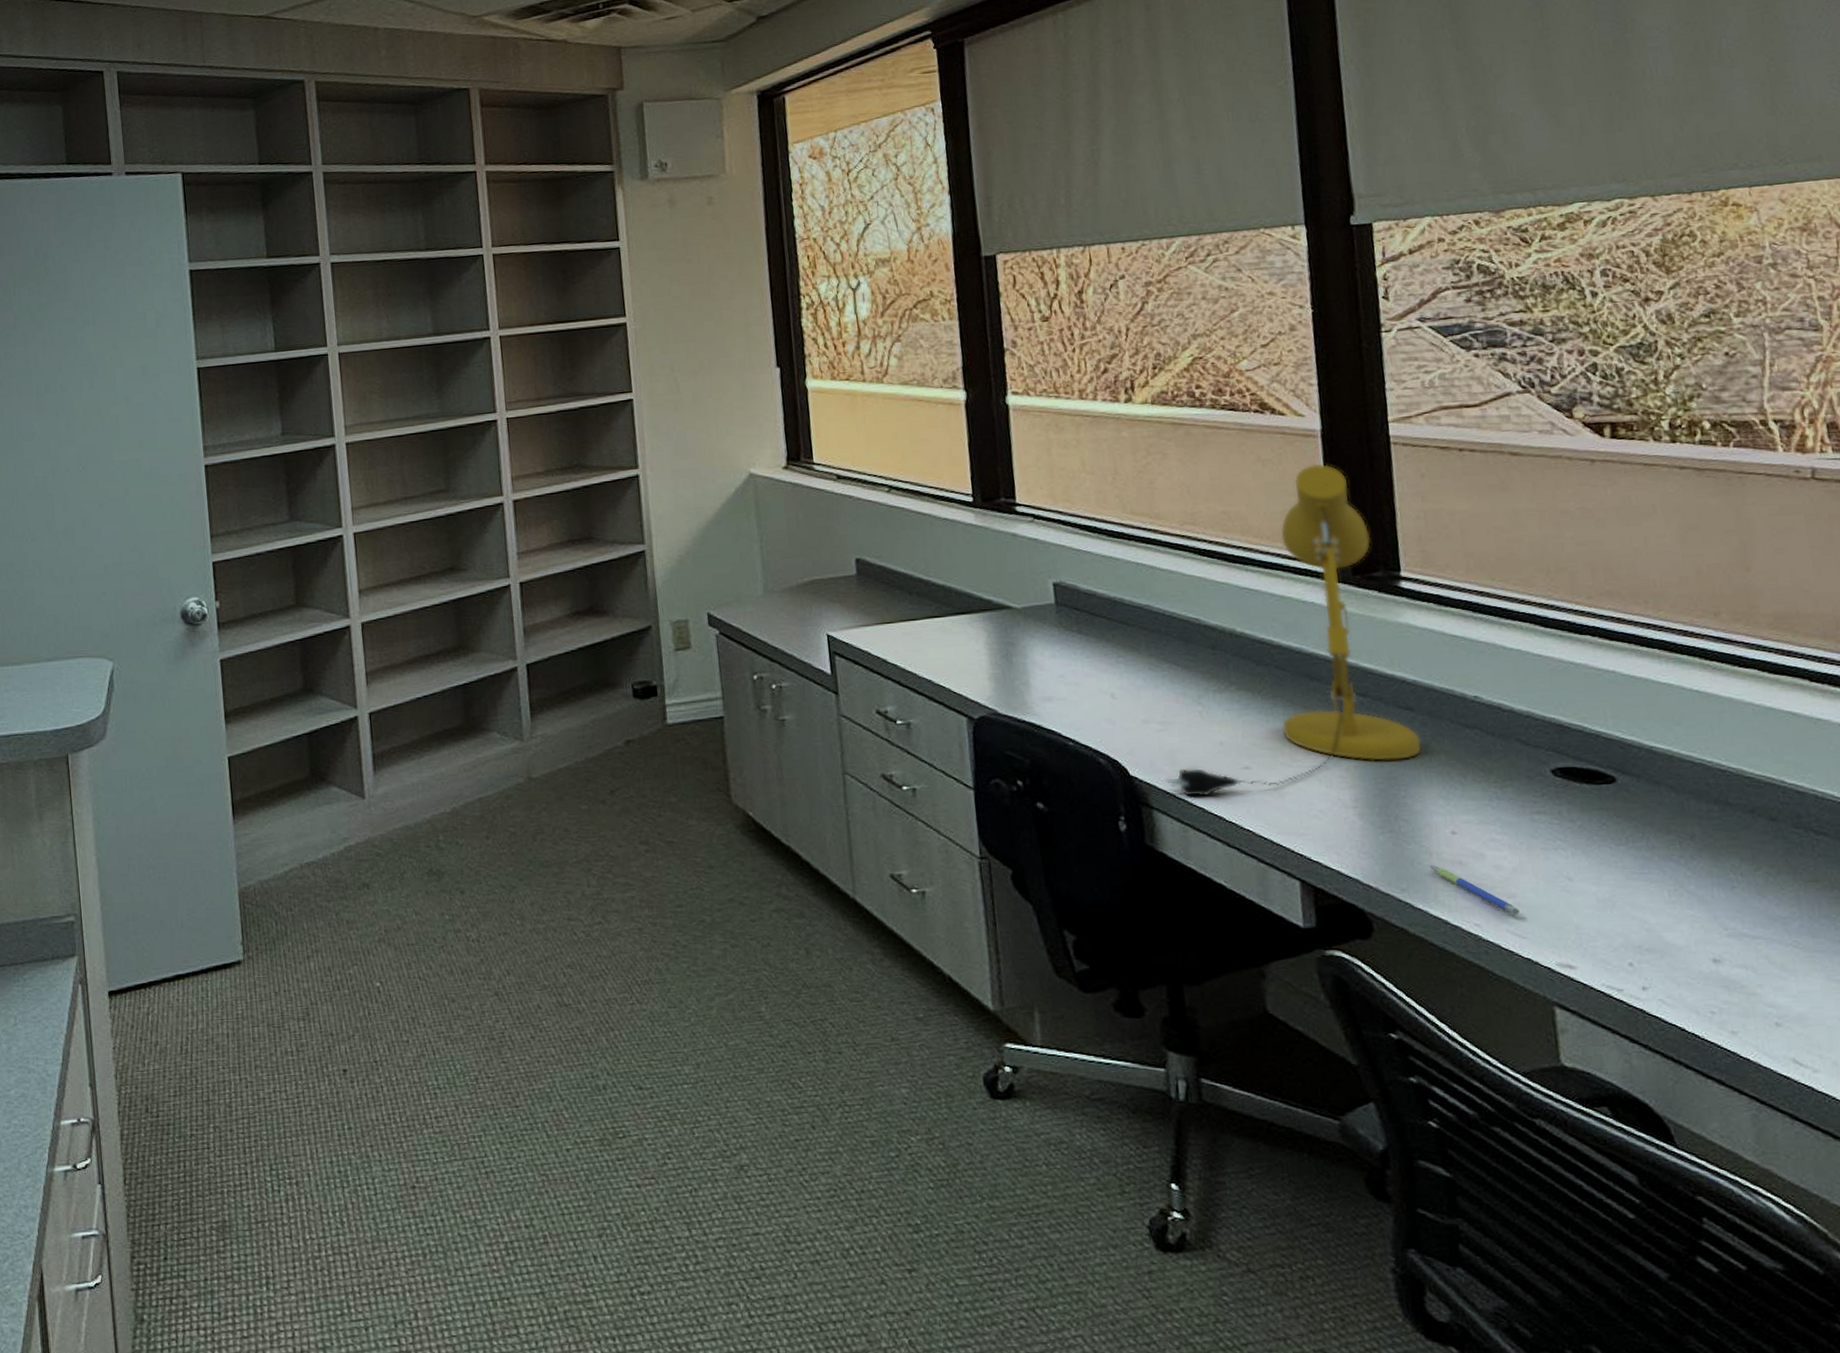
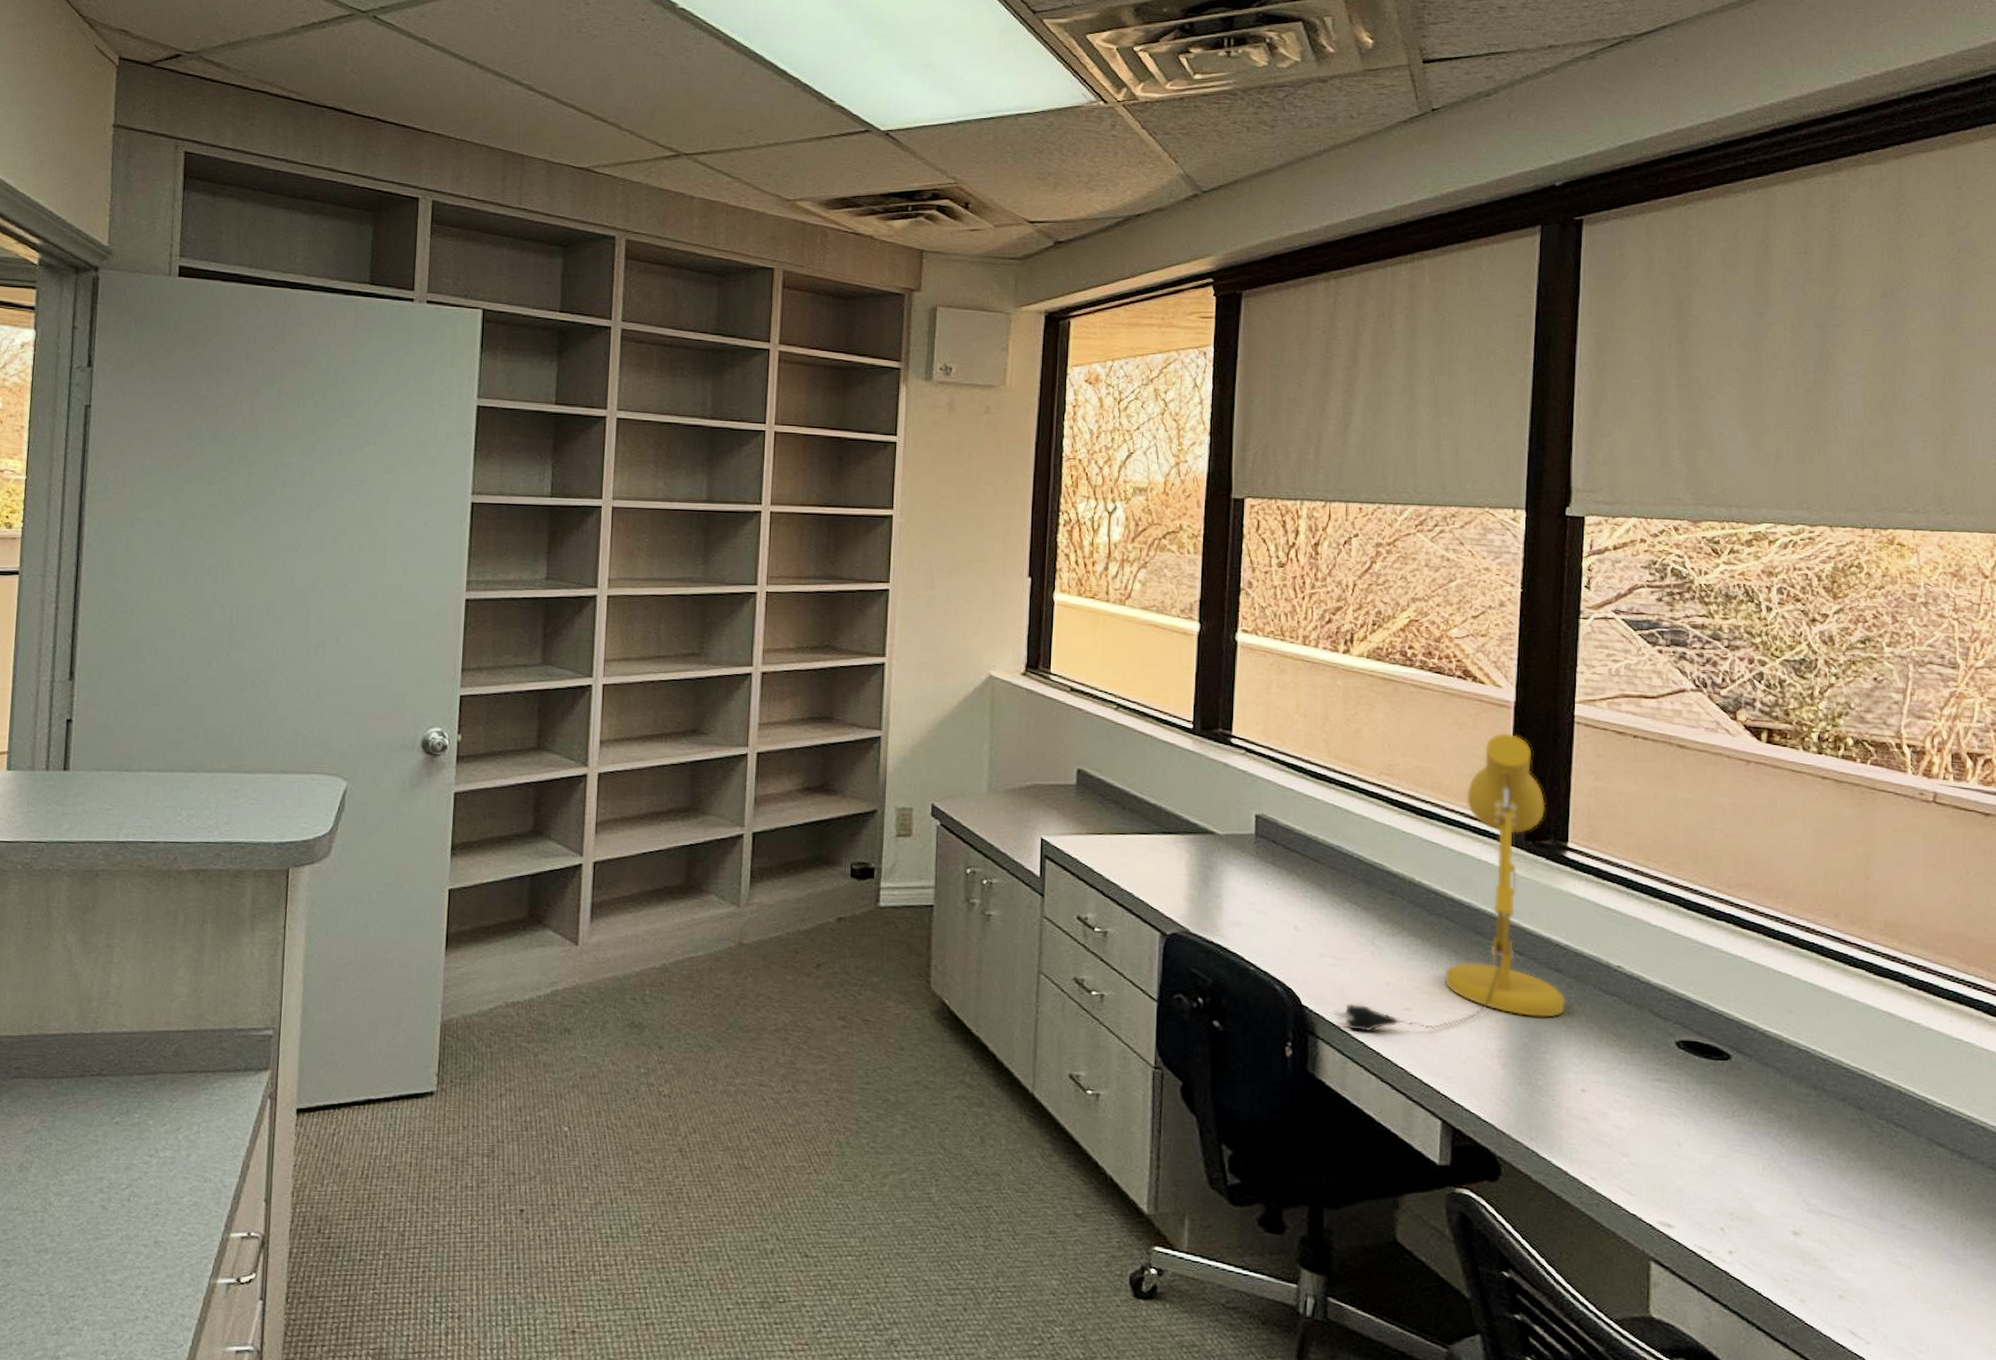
pen: present [1429,864,1519,915] -> none [1557,1117,1631,1173]

